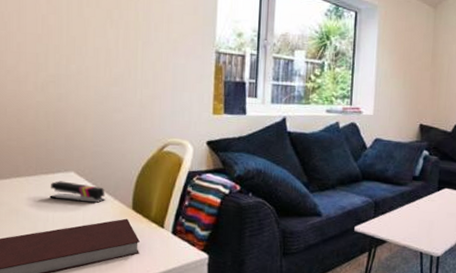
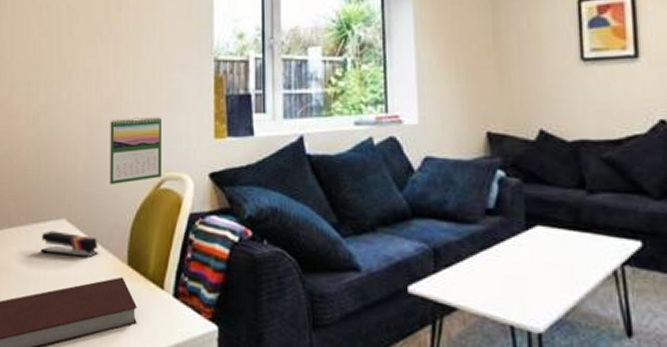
calendar: none [117,91,166,146] -> present [110,116,162,185]

